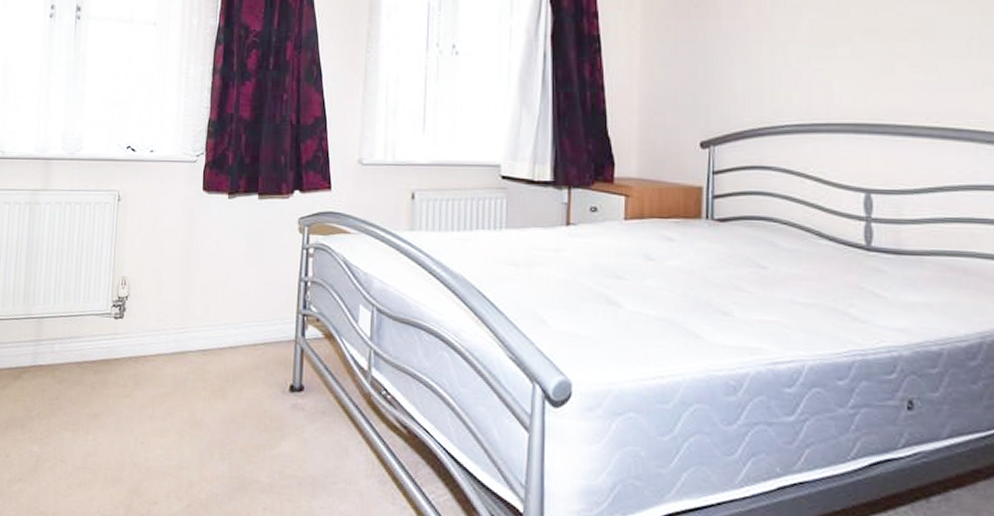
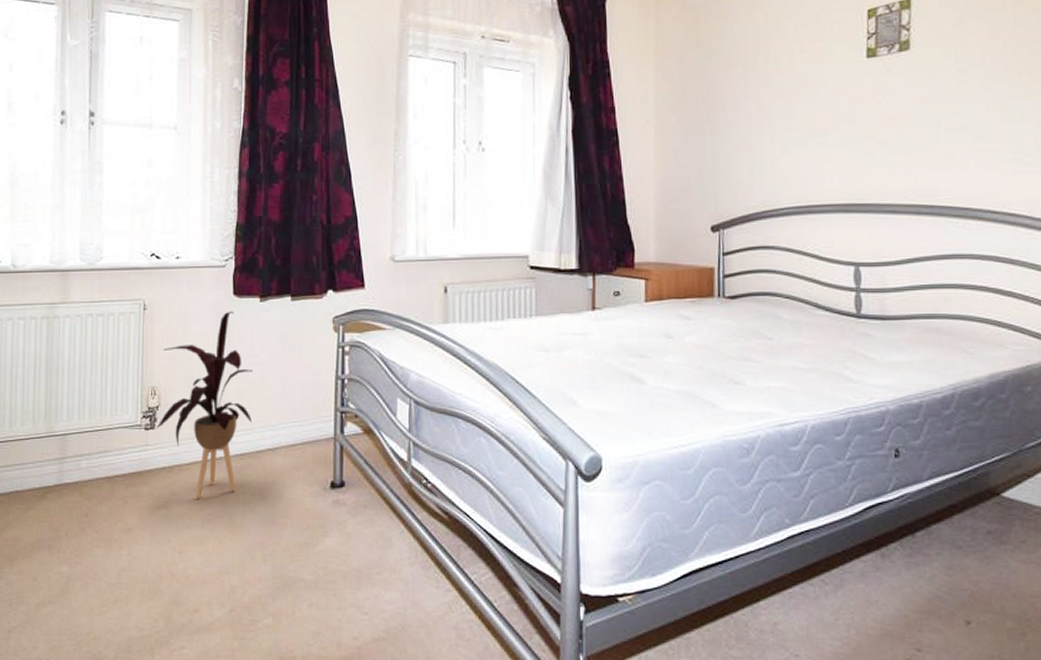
house plant: none [125,206,218,391] -> present [156,311,253,499]

